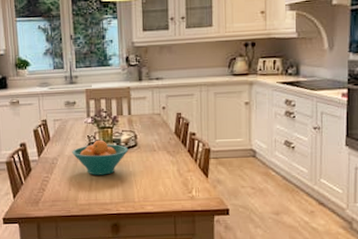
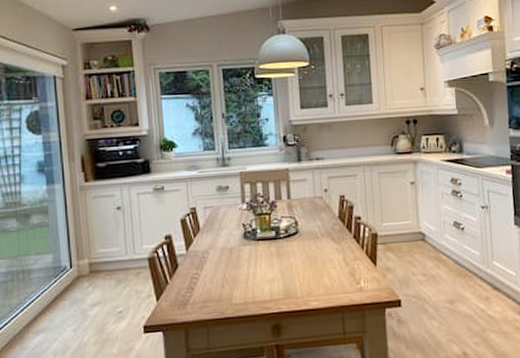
fruit bowl: present [72,139,129,175] -> none [225,228,289,269]

